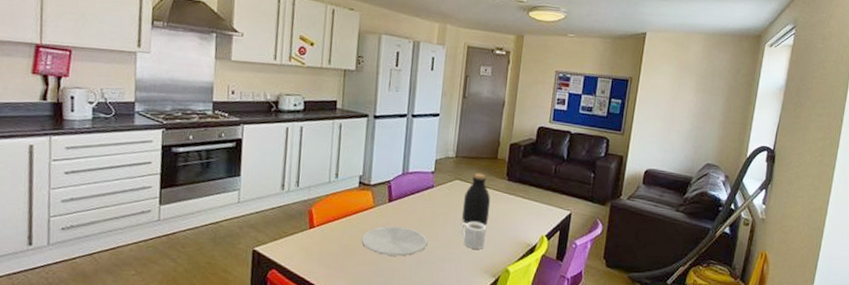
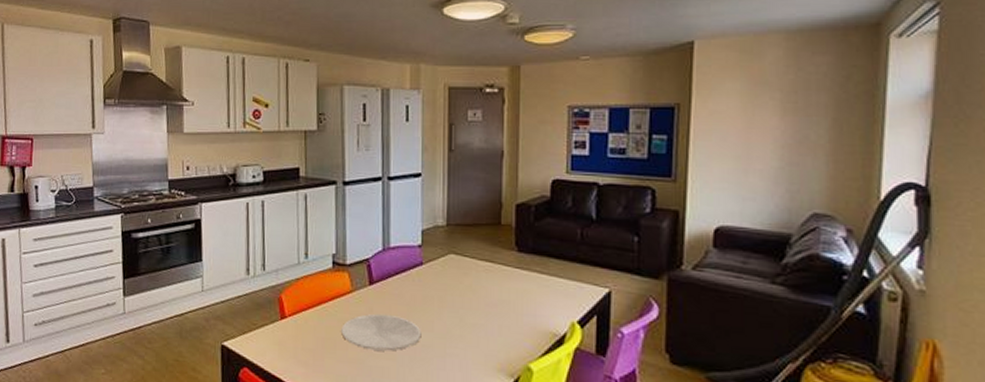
mug: present [460,221,487,249] -> none [461,306,496,341]
bottle: present [462,173,491,225] -> none [463,243,498,310]

